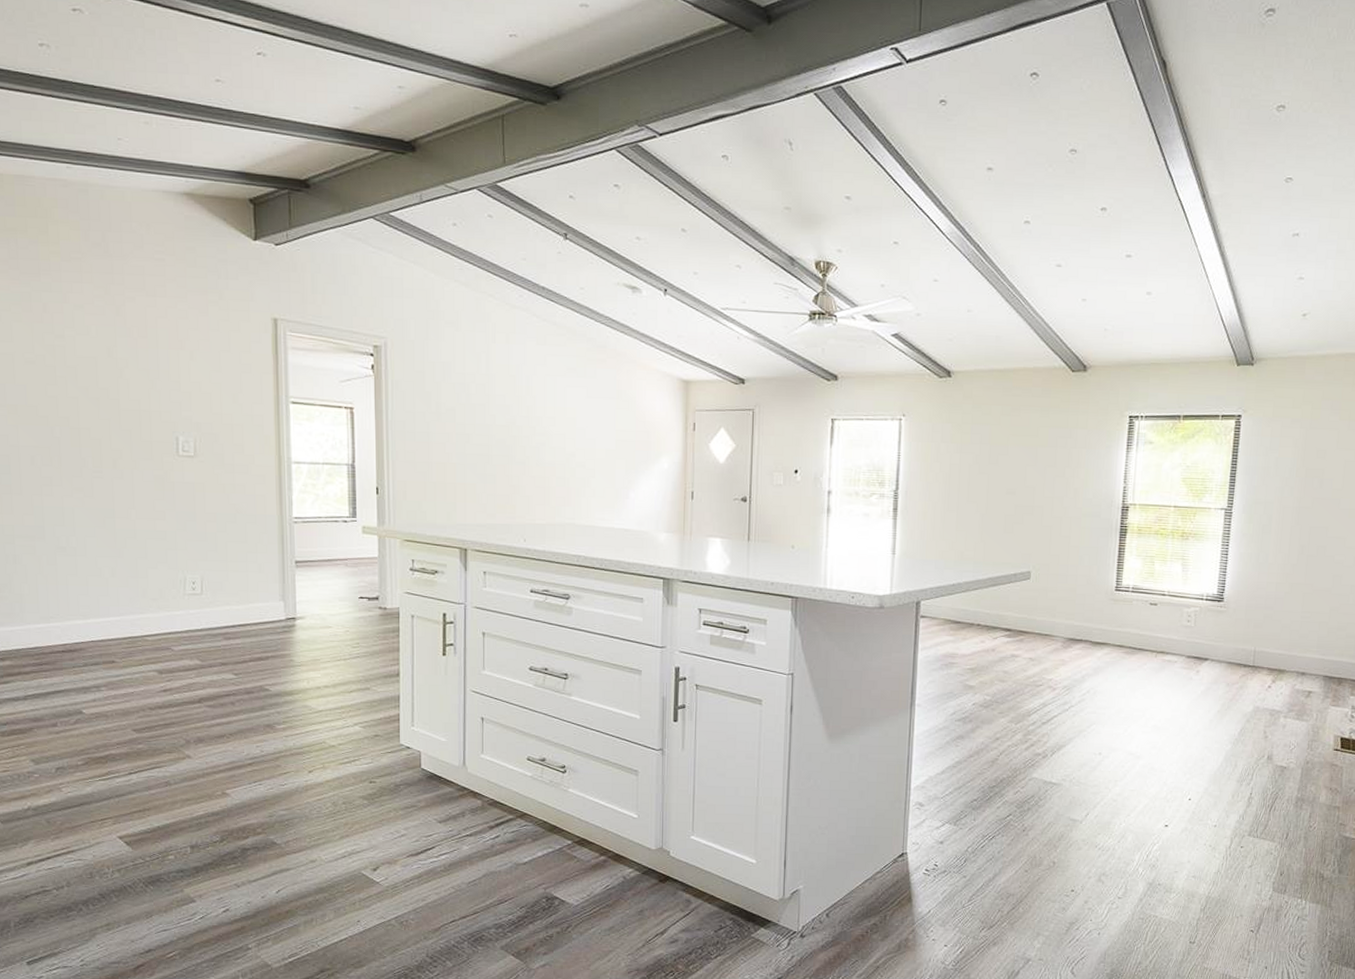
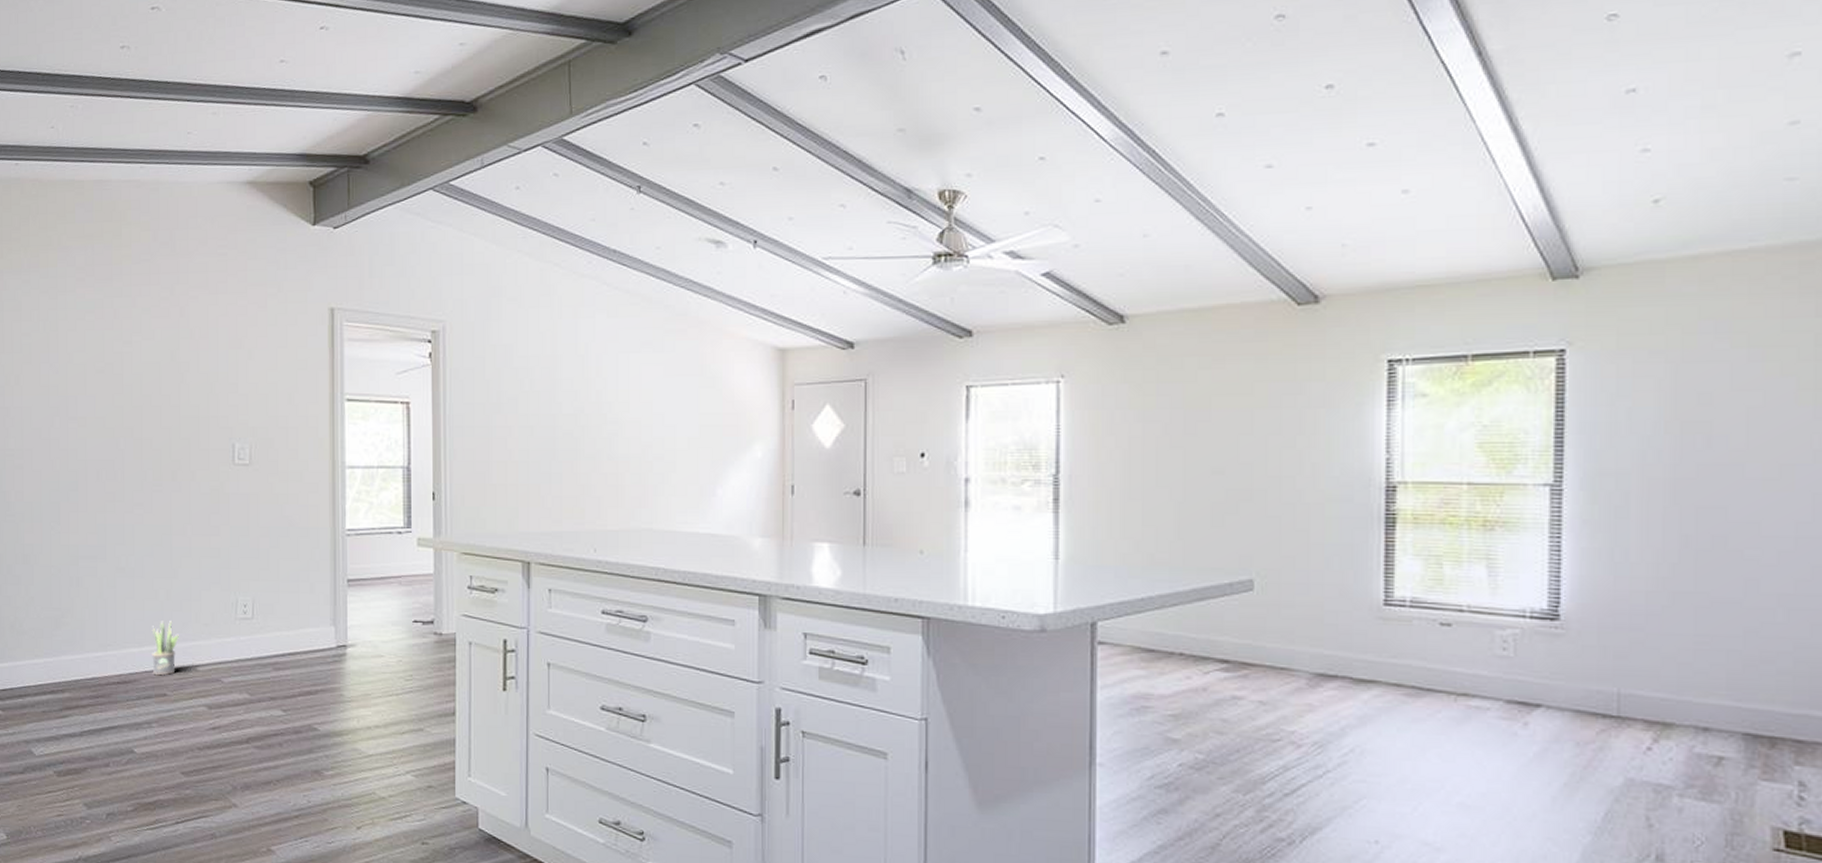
potted plant: none [97,595,126,645] -> present [152,621,179,676]

